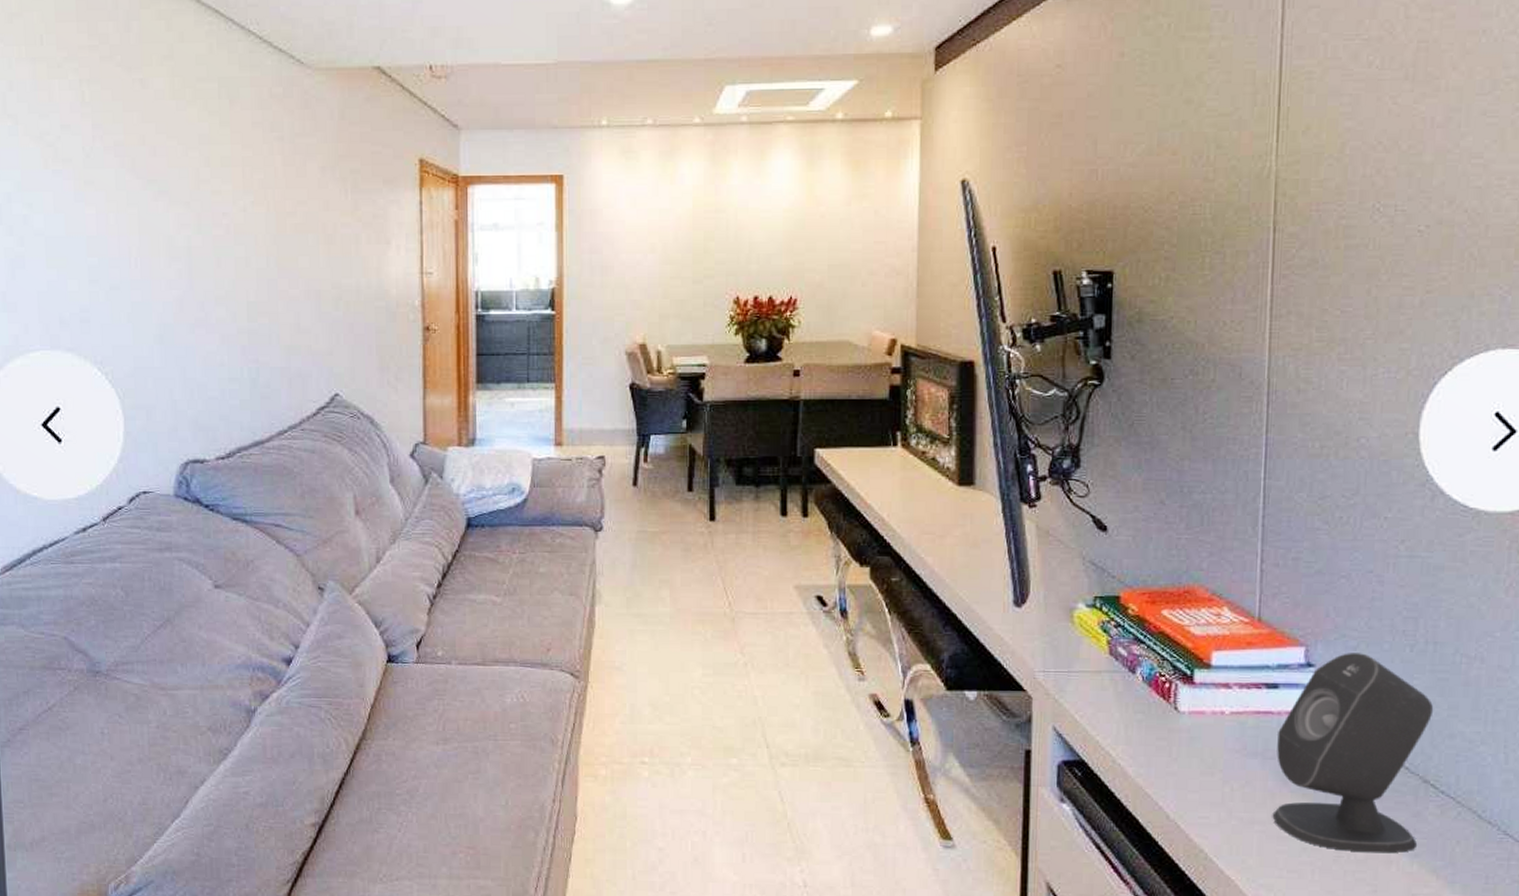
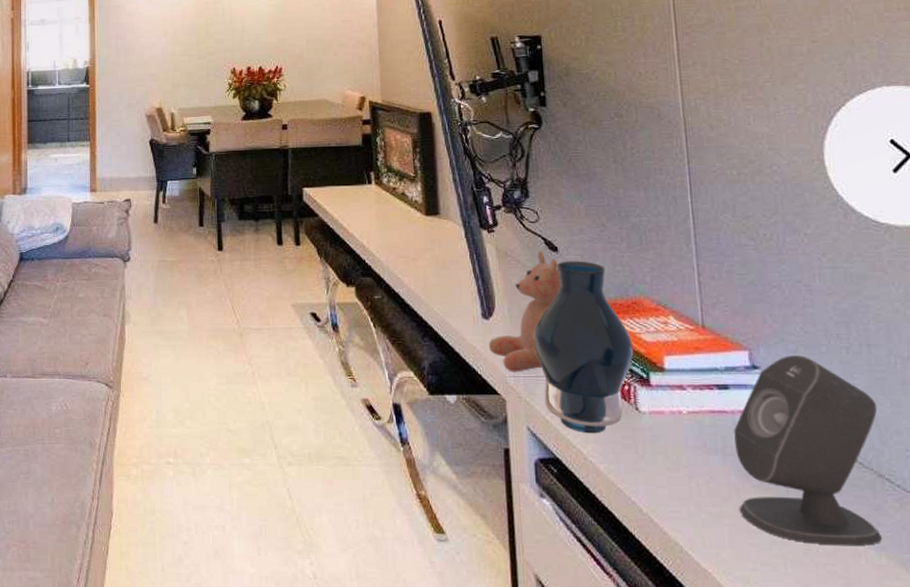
stuffed animal: none [1018,529,1106,667] -> present [488,250,560,372]
vase: none [1069,542,1180,735] -> present [533,261,634,434]

